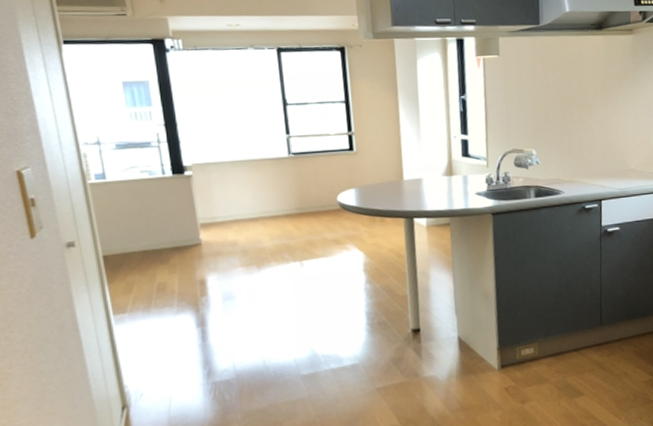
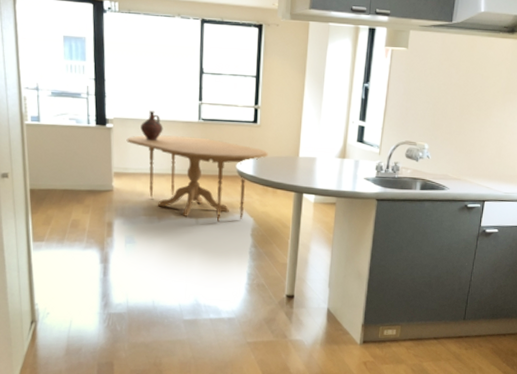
dining table: none [210,173,370,262] -> present [126,135,268,223]
ceramic jug: none [224,151,250,184] -> present [140,110,163,141]

